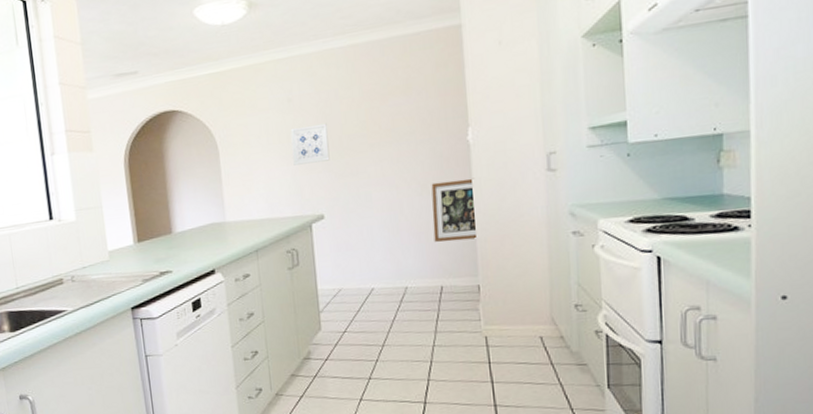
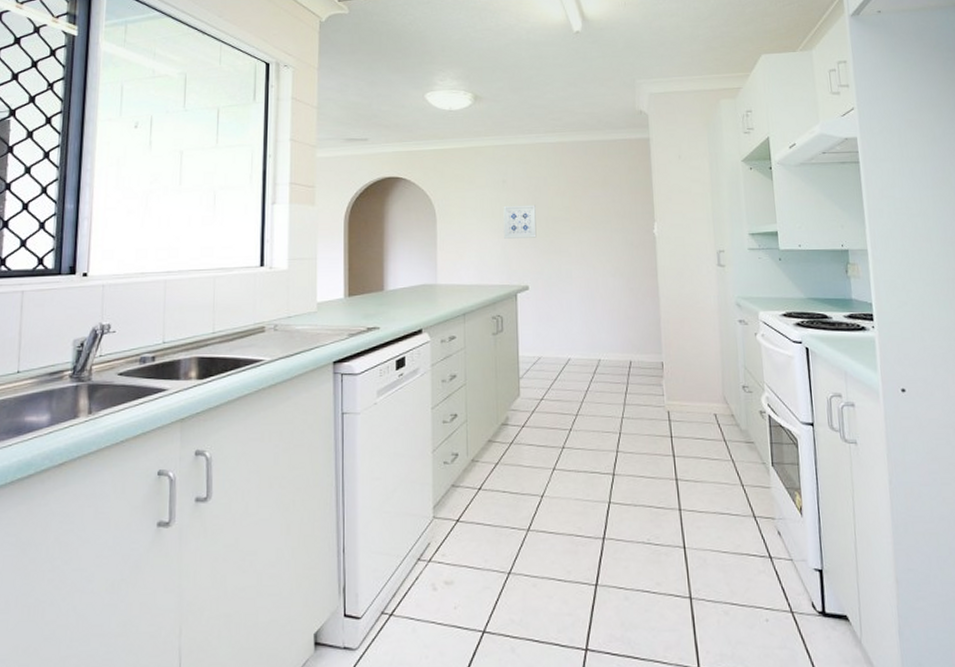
wall art: present [431,178,476,242] -> none [623,266,660,321]

